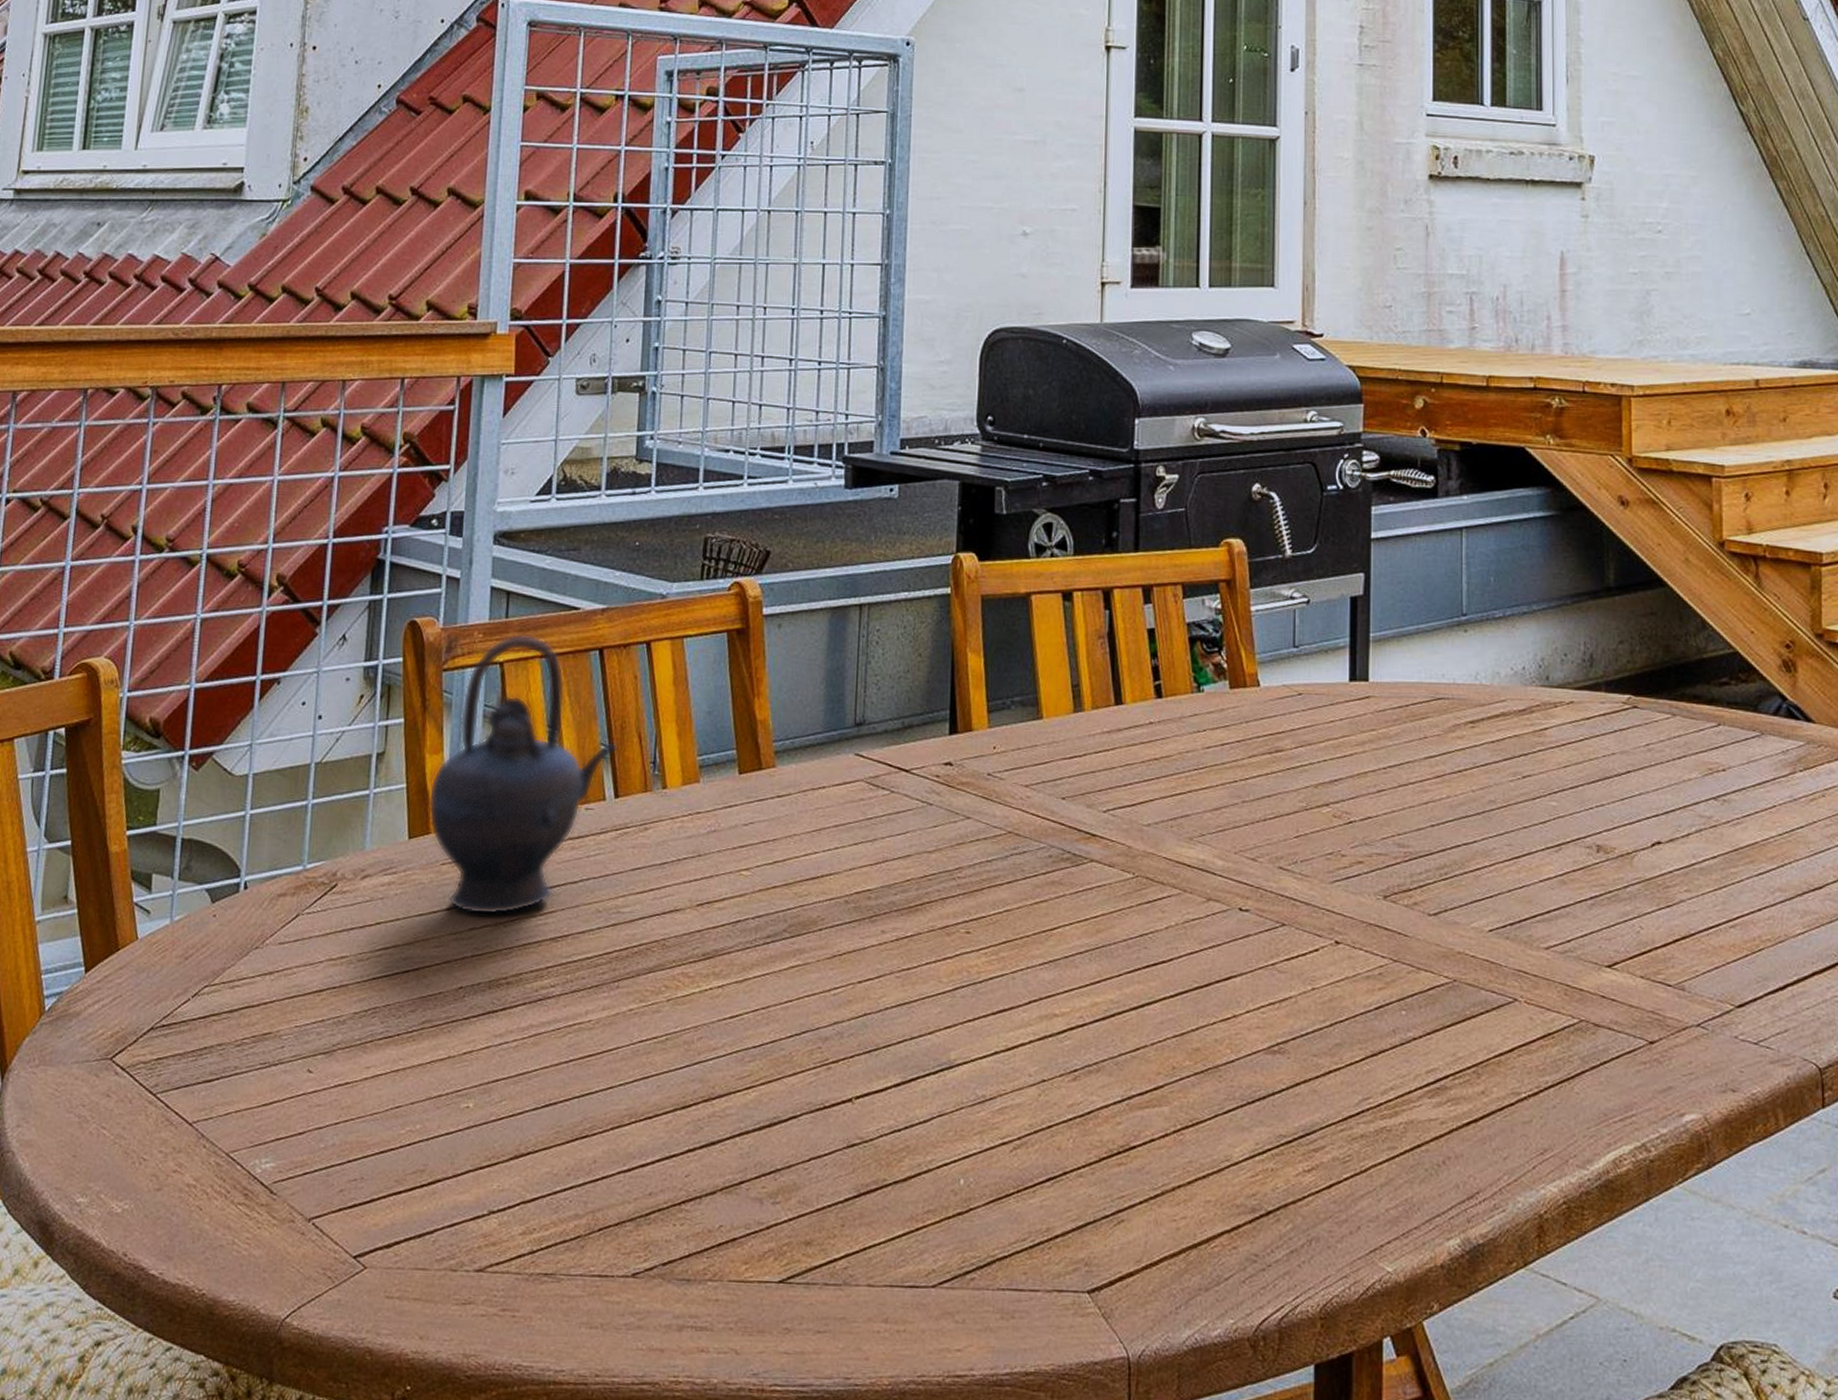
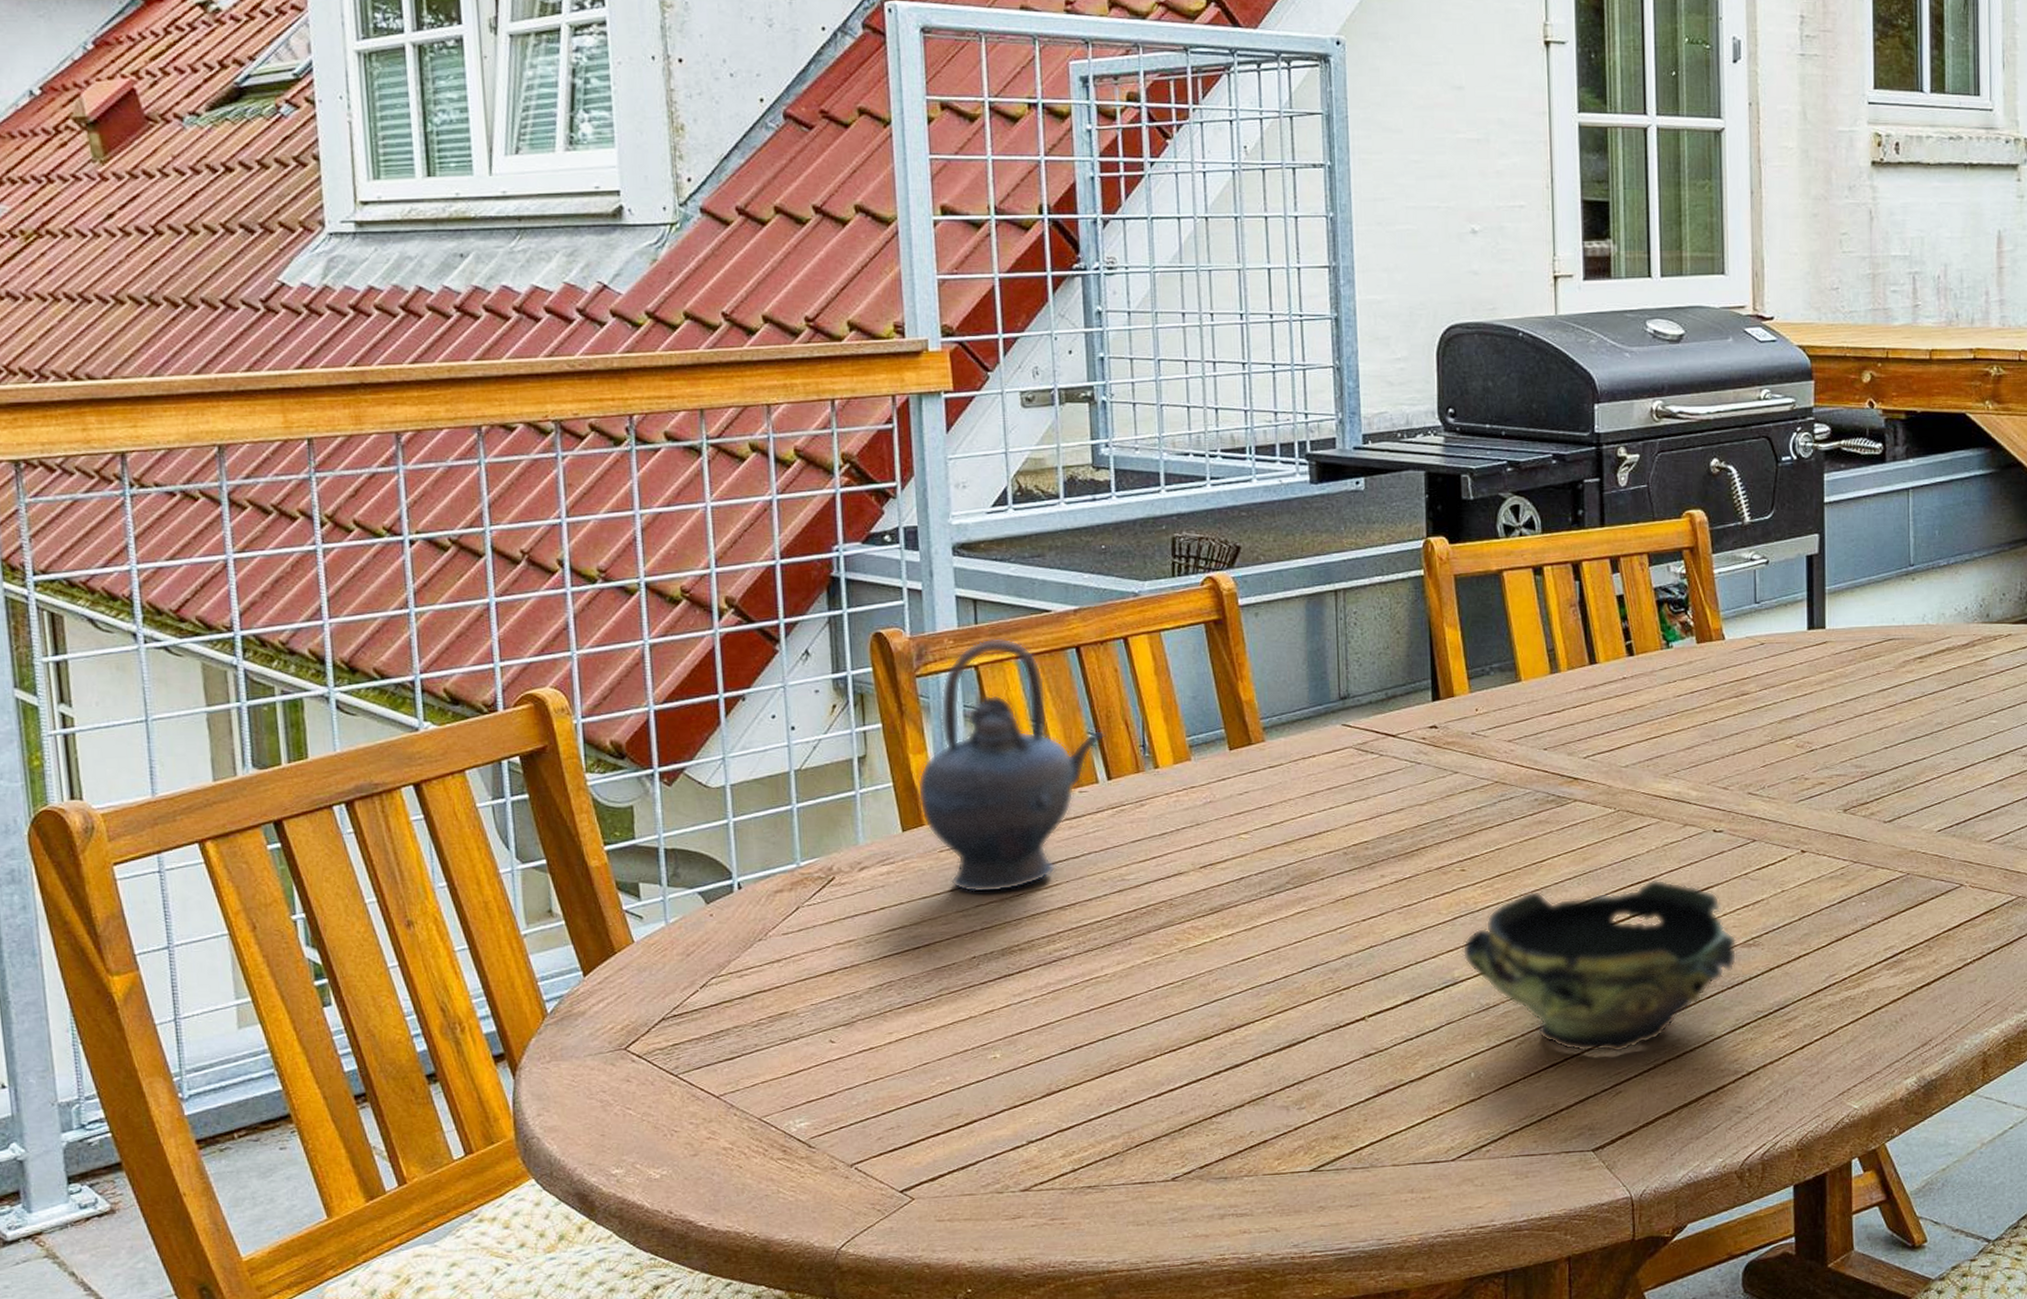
bowl: none [960,961,1260,1171] -> present [1462,878,1737,1053]

